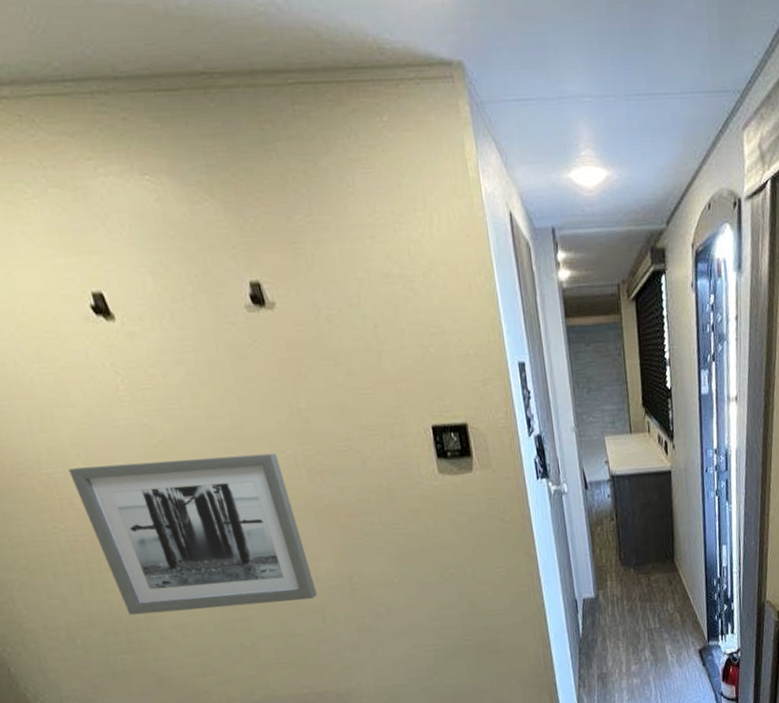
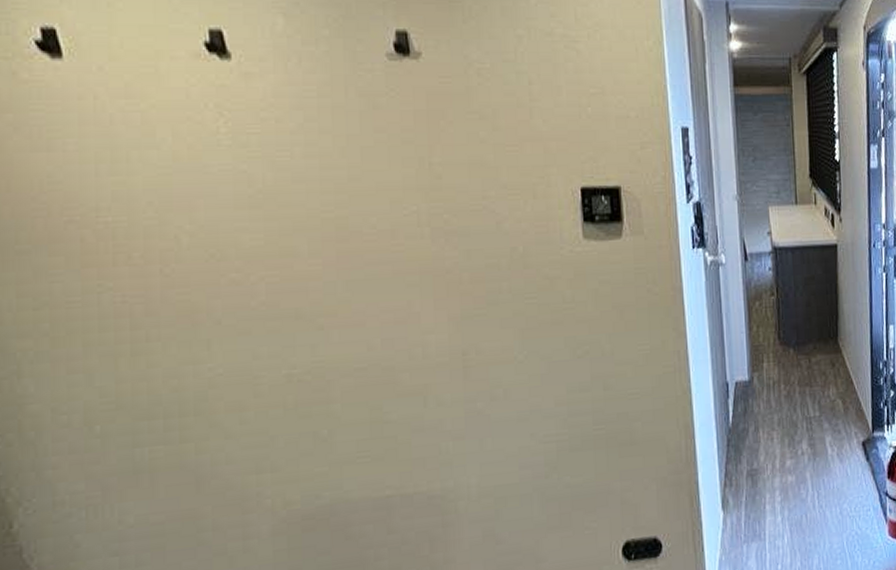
wall art: present [69,453,317,616] -> none [135,209,421,396]

